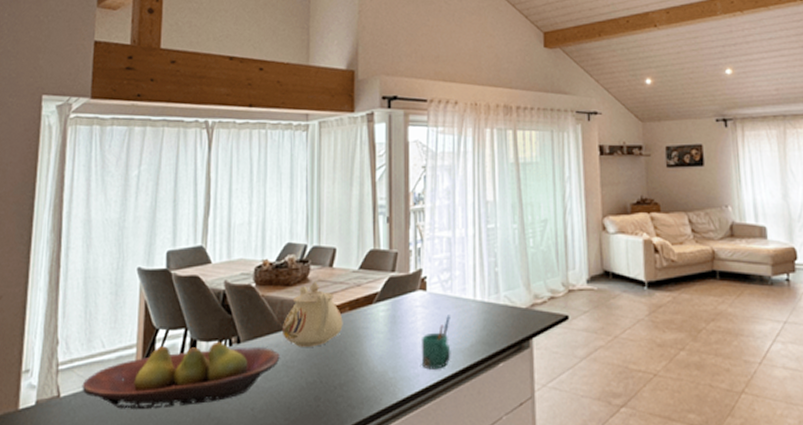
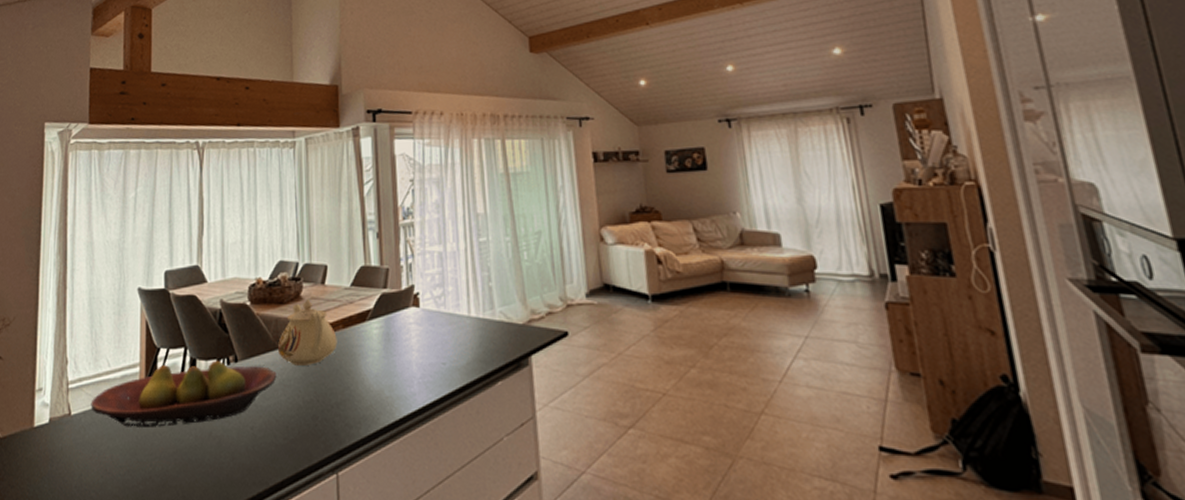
mug: present [421,315,451,370] -> none [417,332,448,388]

